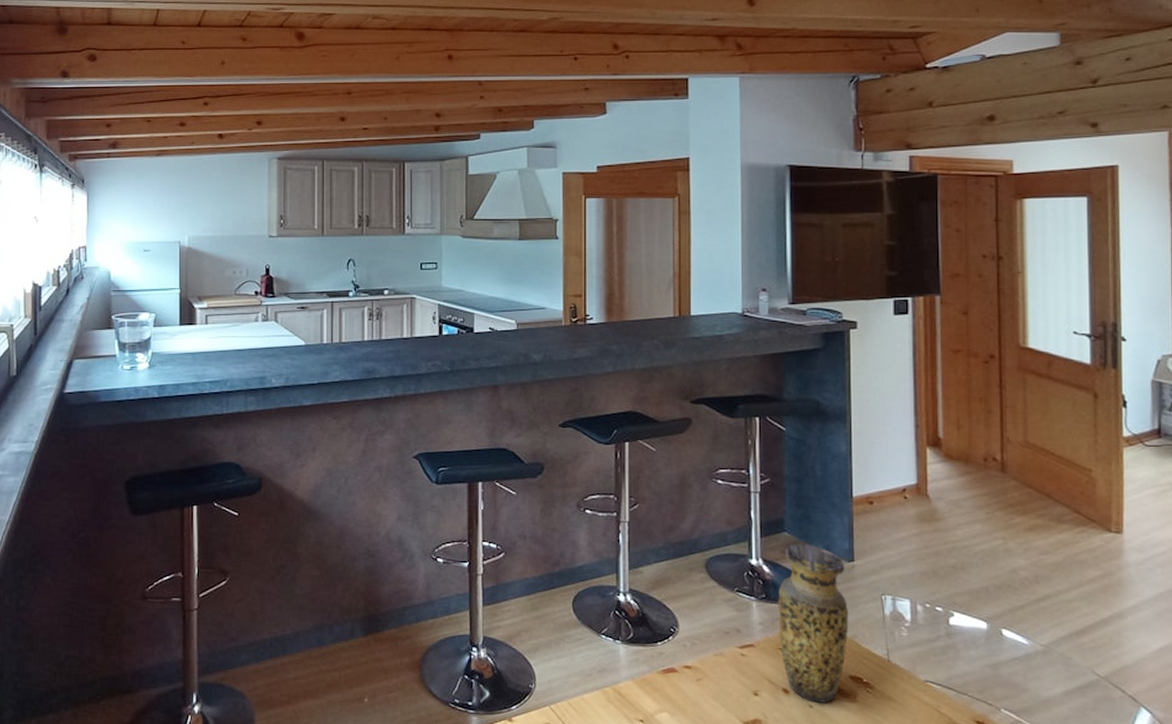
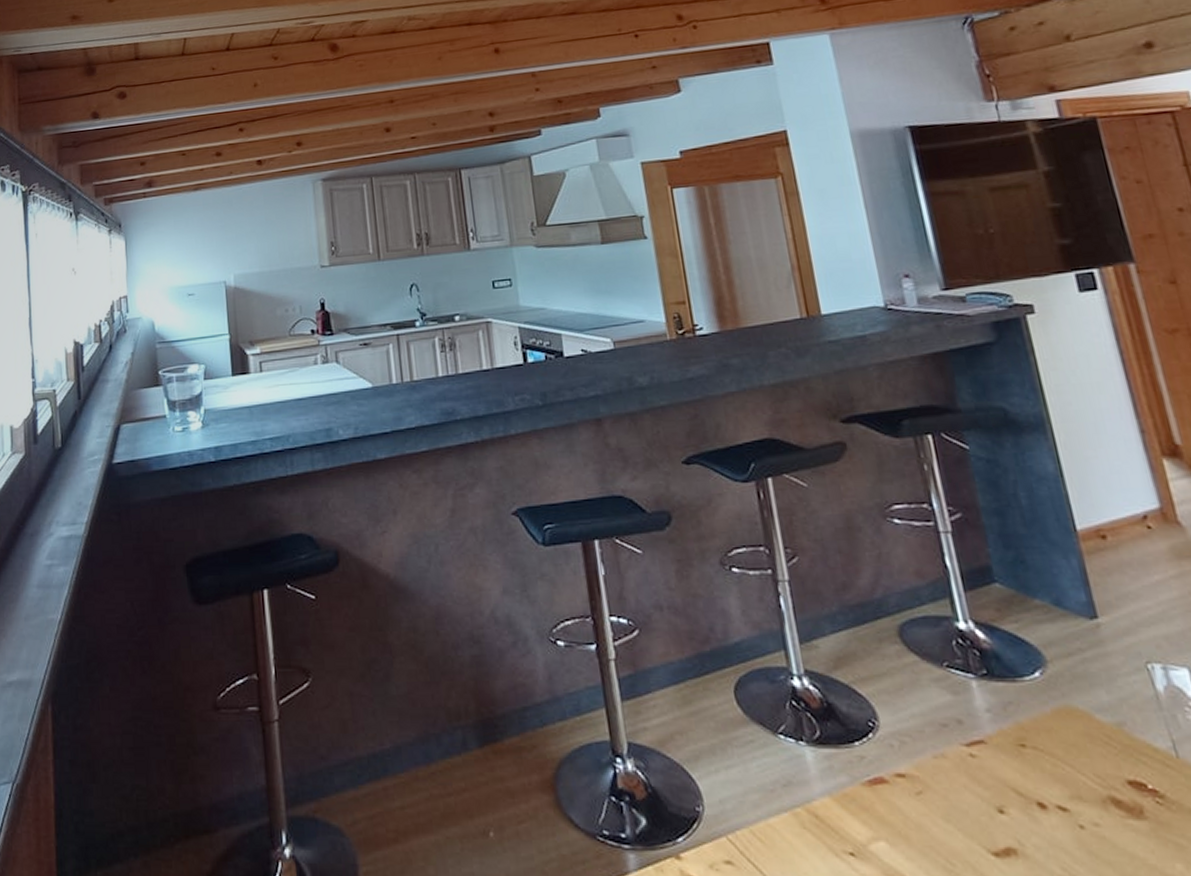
vase: present [778,543,849,703] -> none [1000,597,1117,821]

